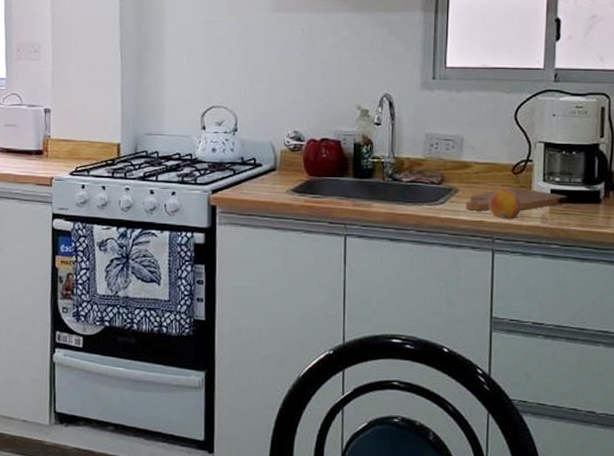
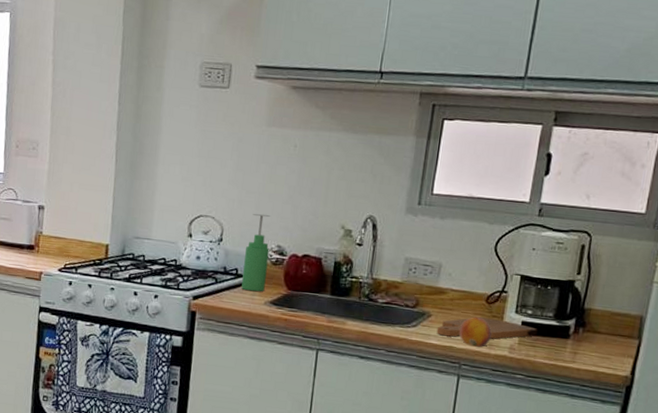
soap dispenser: none [261,100,286,180] -> present [241,213,271,292]

